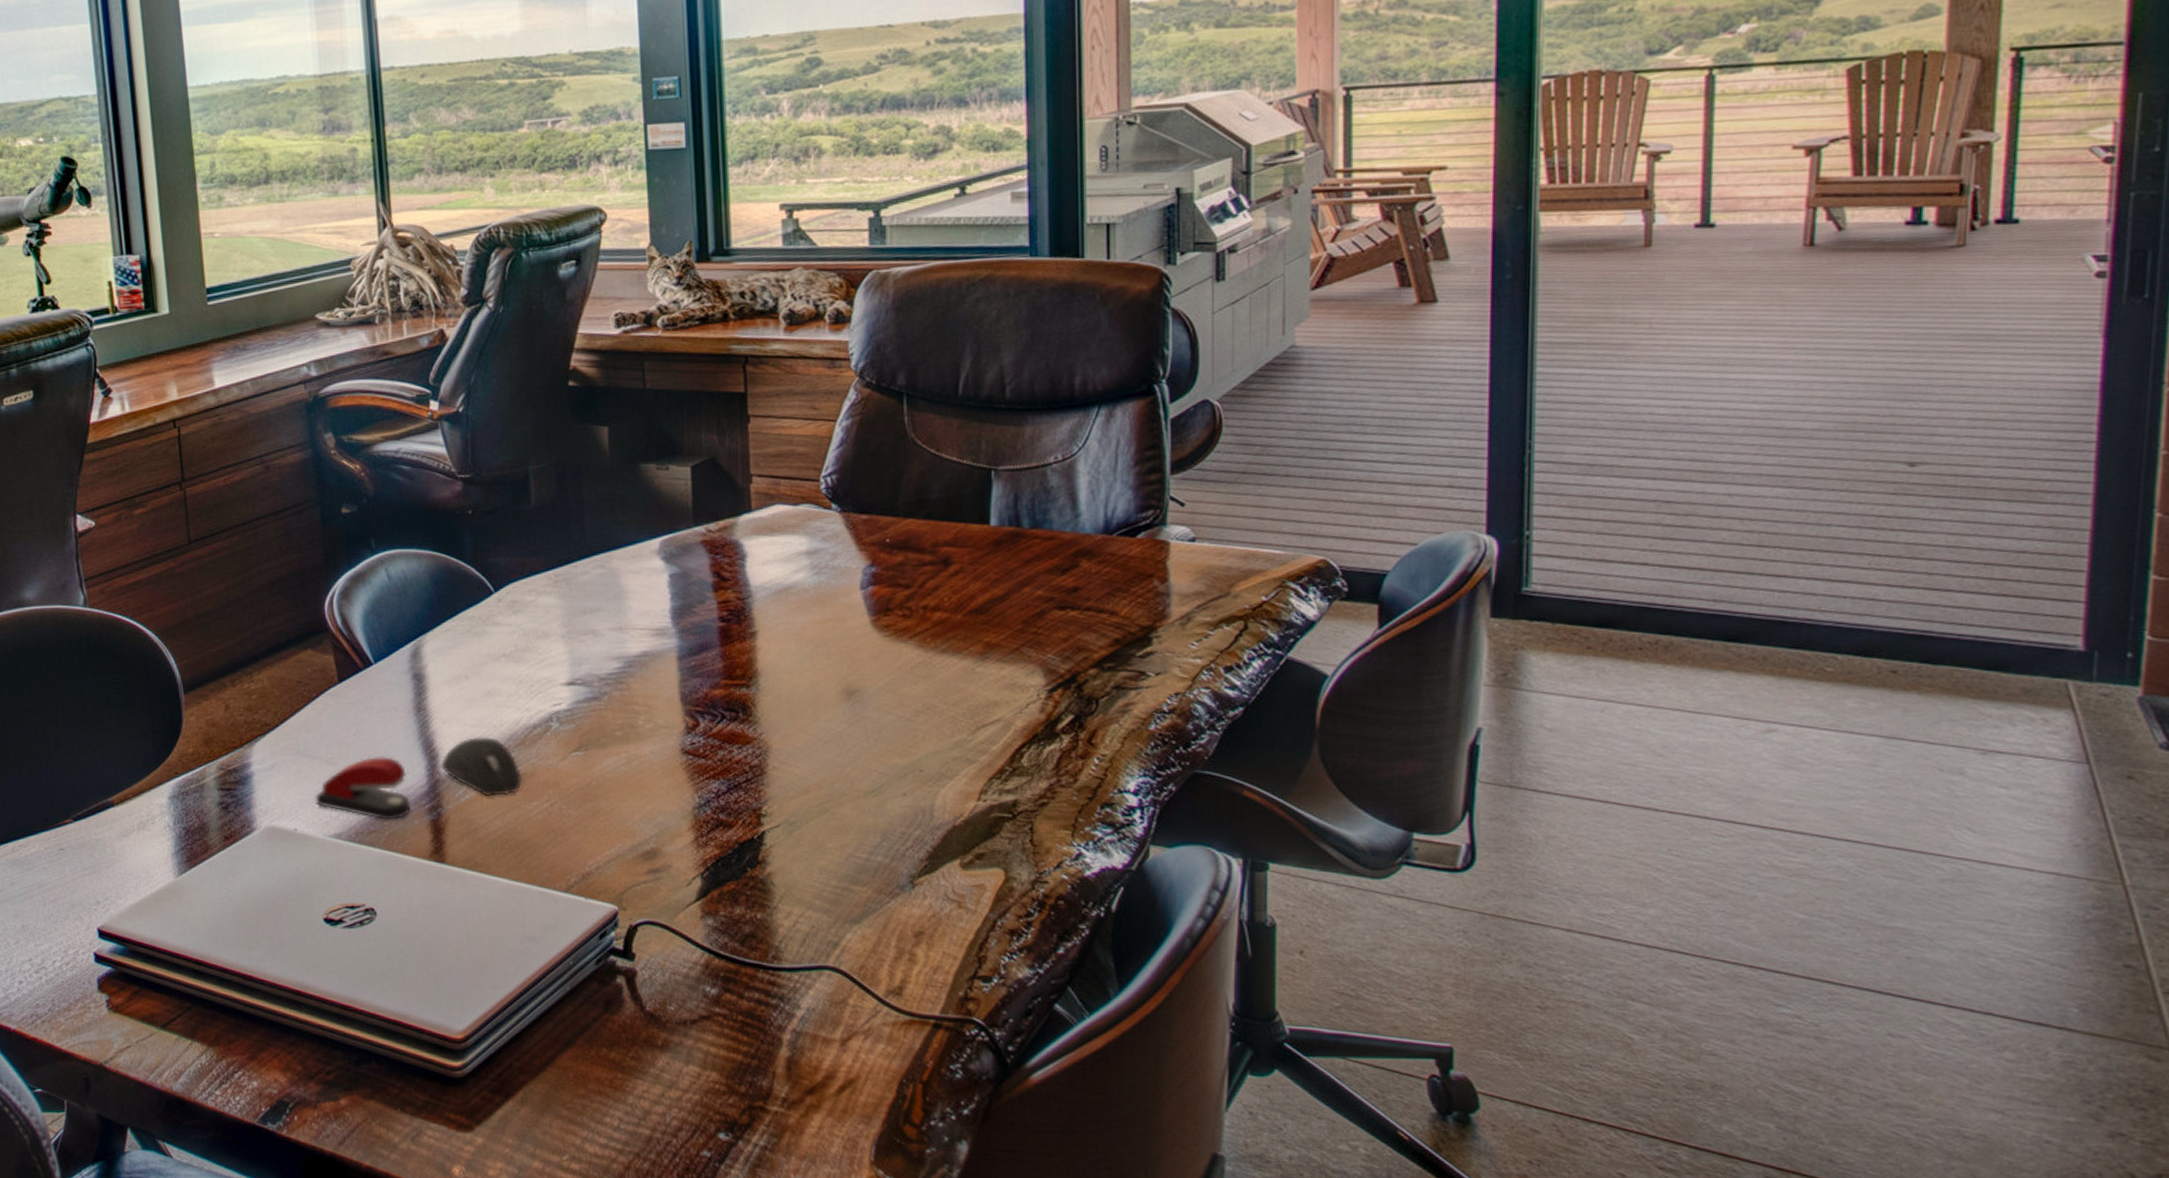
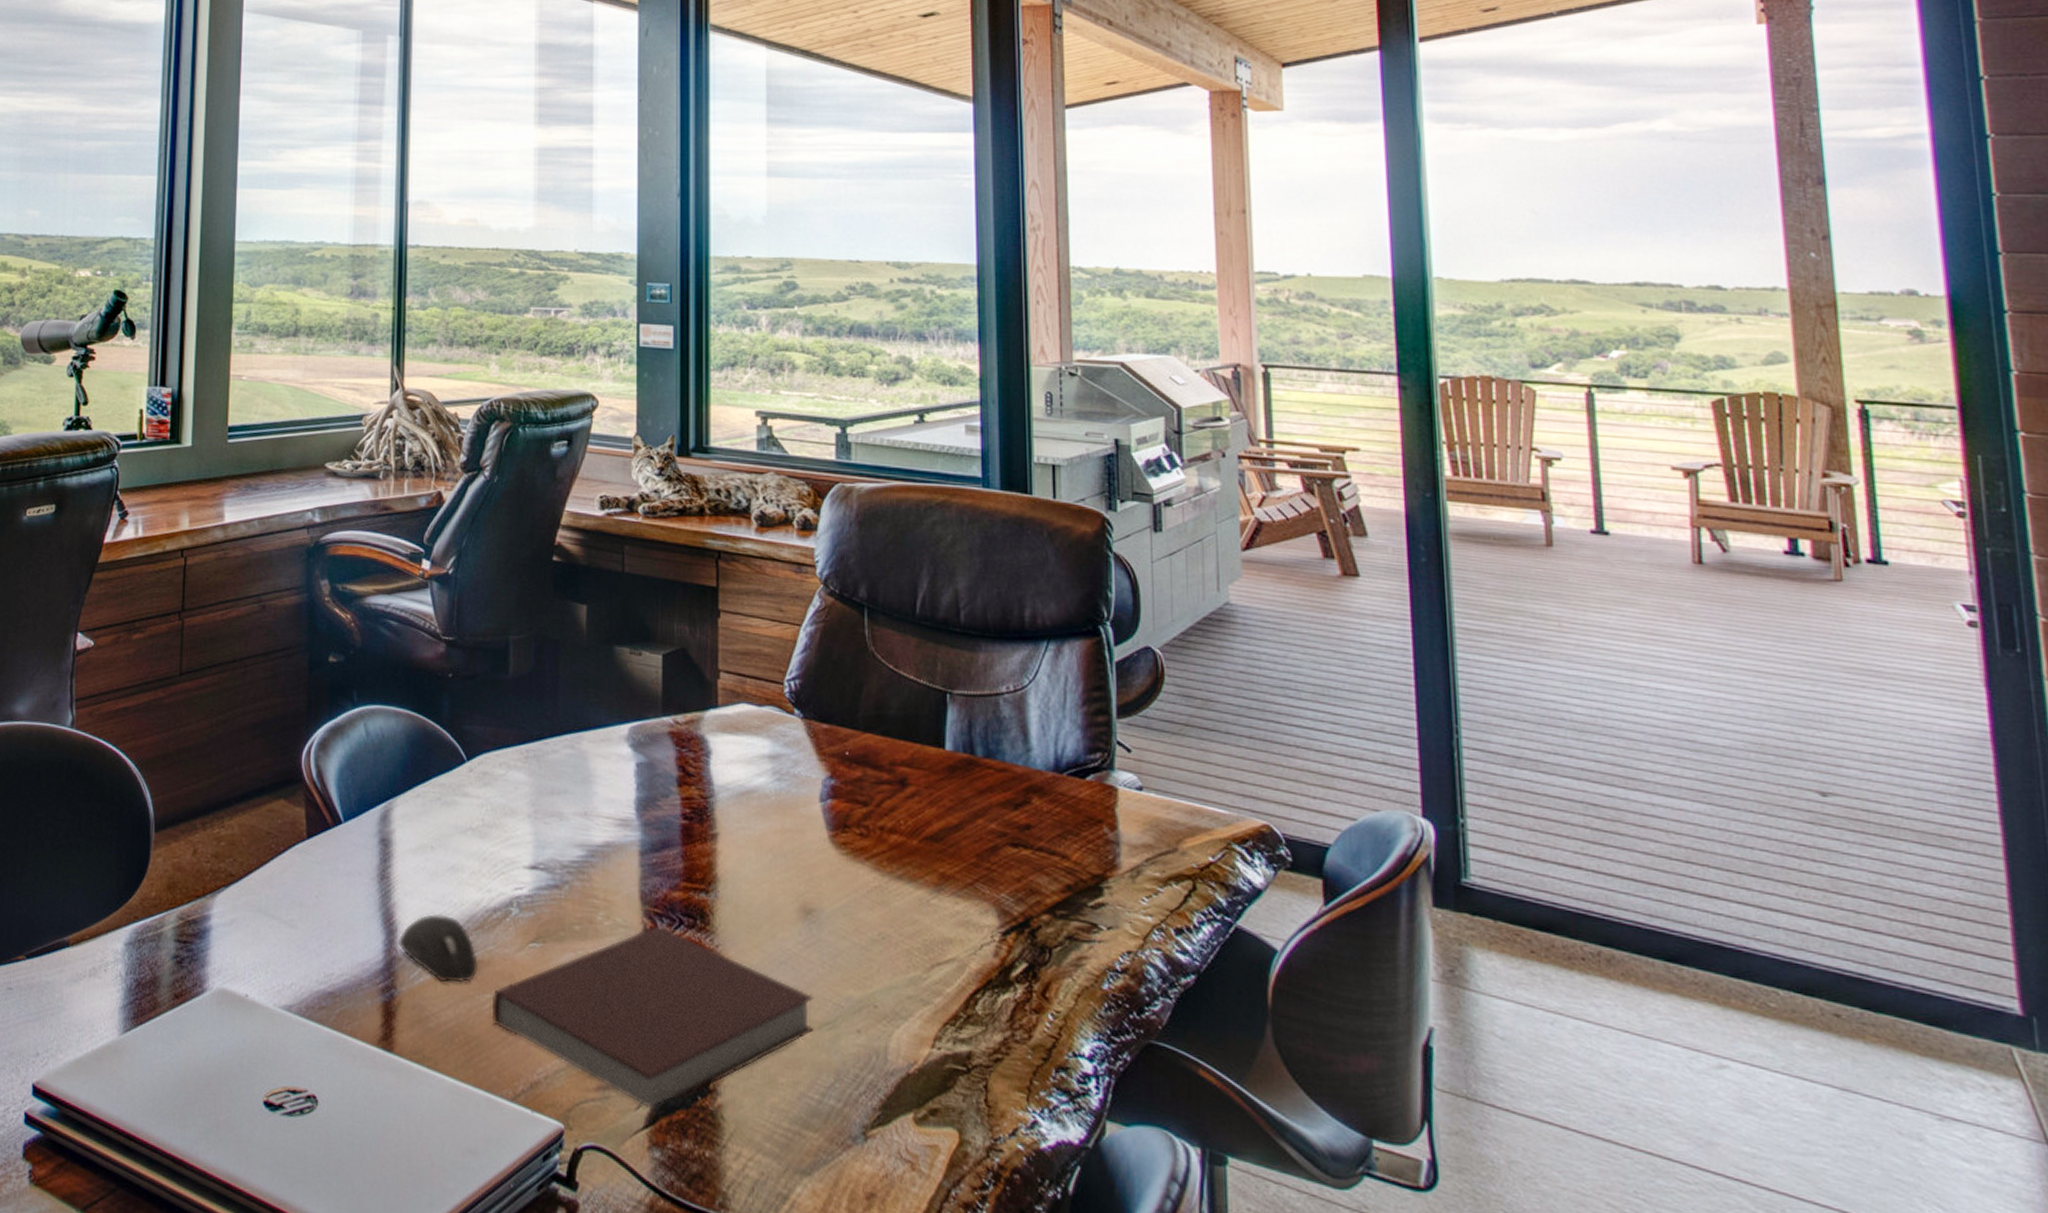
stapler: present [315,757,411,819] -> none [270,923,364,996]
notebook: none [538,722,861,883] -> present [491,925,815,1108]

